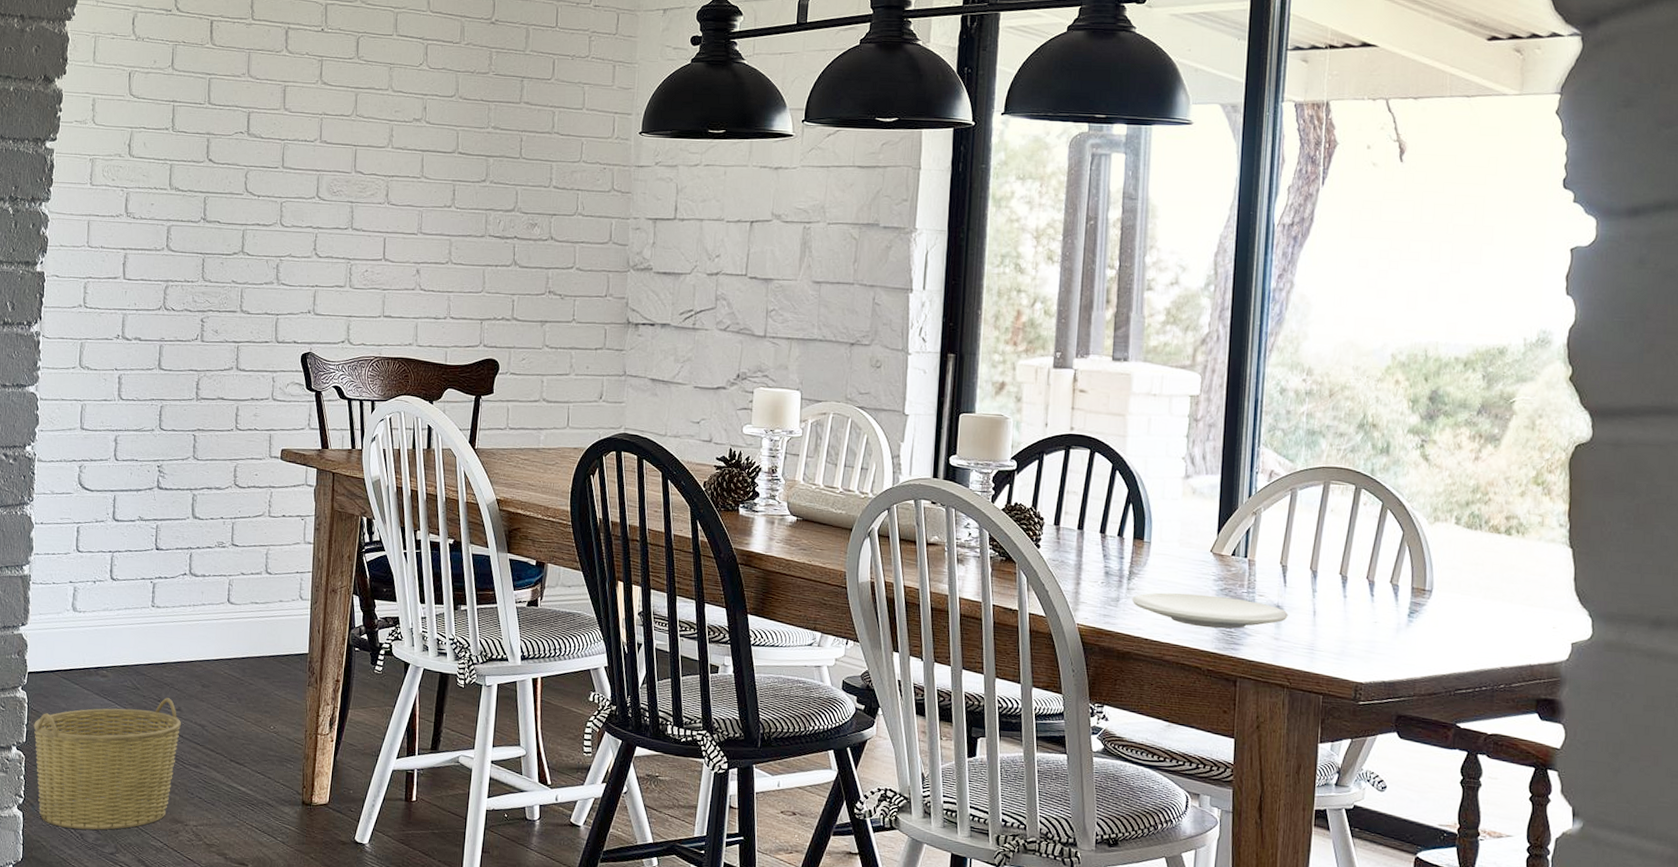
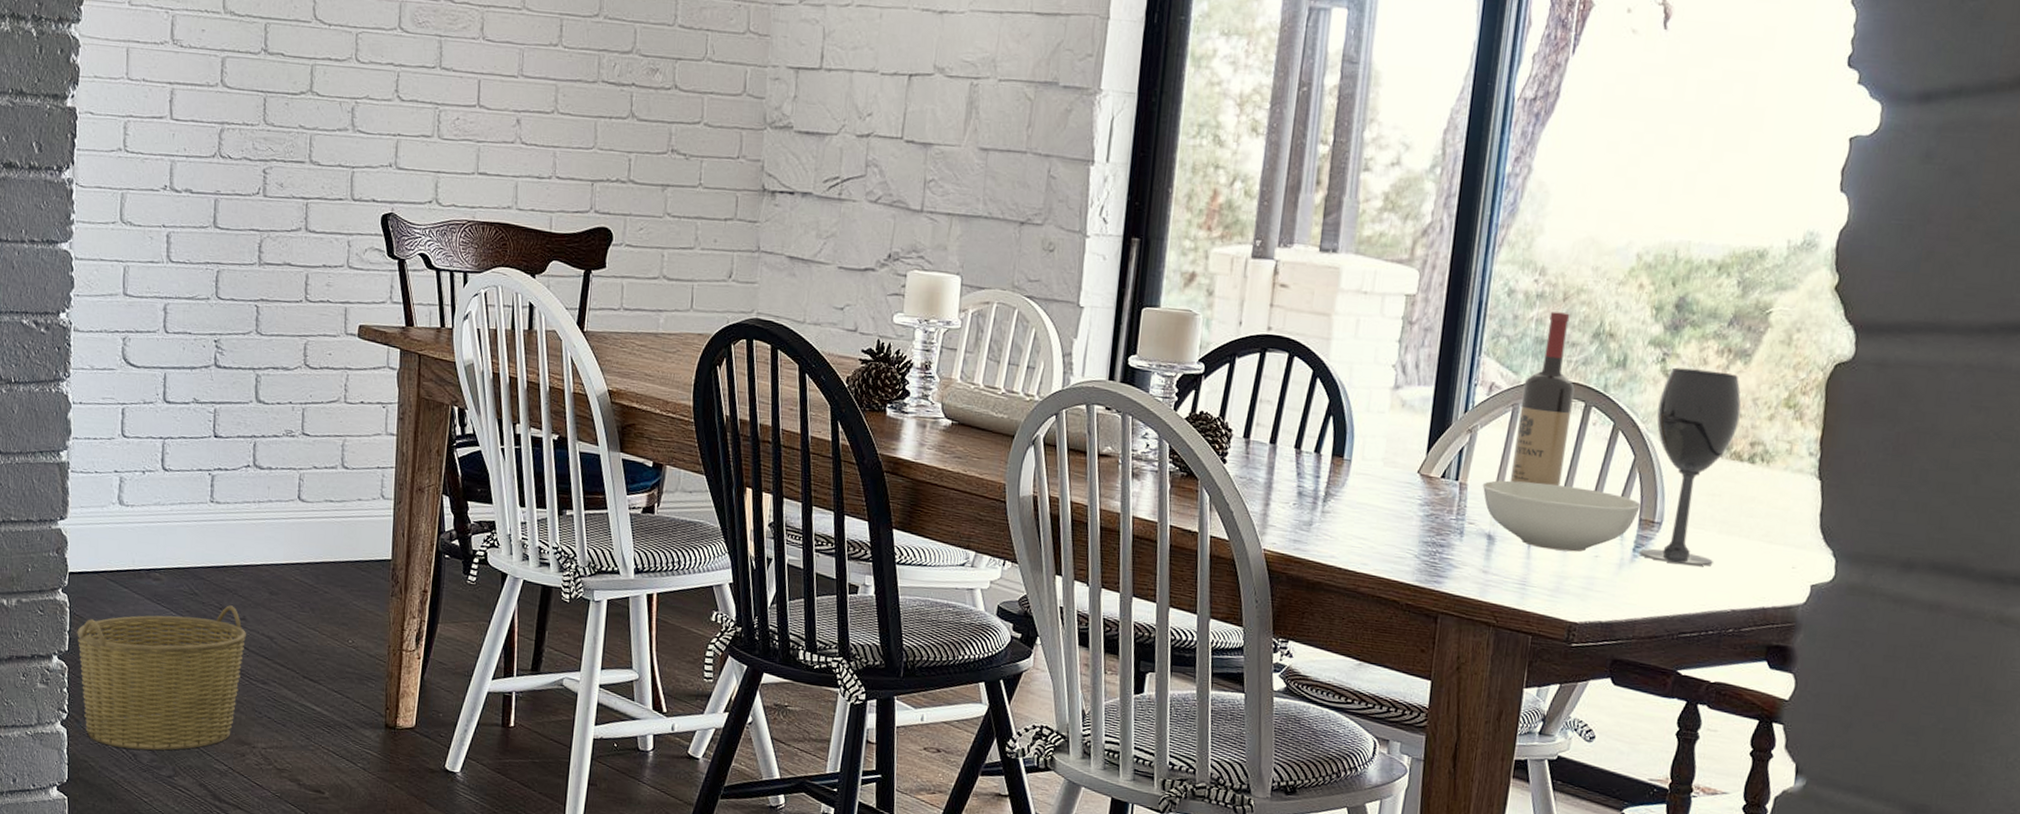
plate: present [1132,592,1288,629] -> none [1326,517,1500,560]
bowl: none [1269,556,1413,619] -> present [1482,480,1642,552]
wine bottle: none [1293,406,1345,560] -> present [1509,311,1575,486]
wine glass: none [1413,452,1495,628] -> present [1638,367,1742,566]

